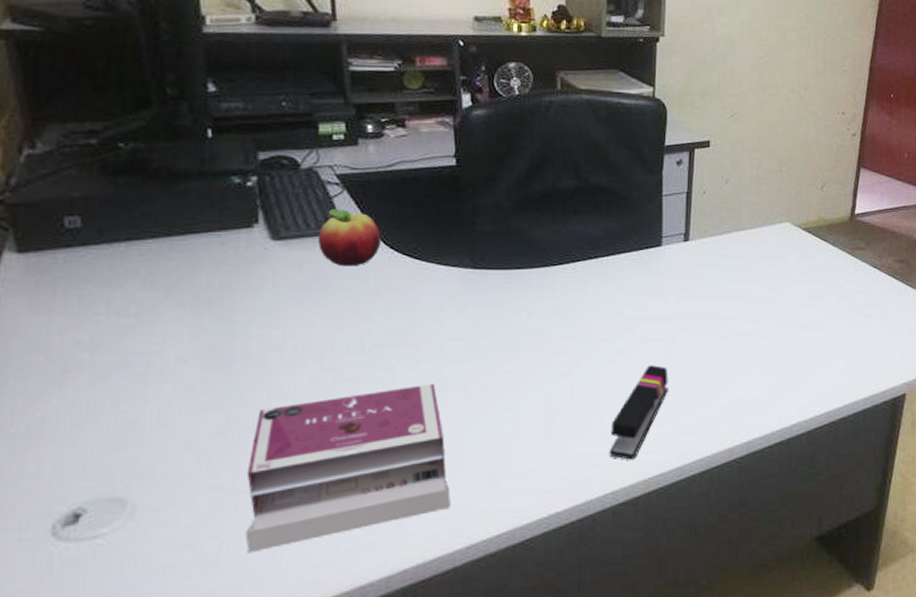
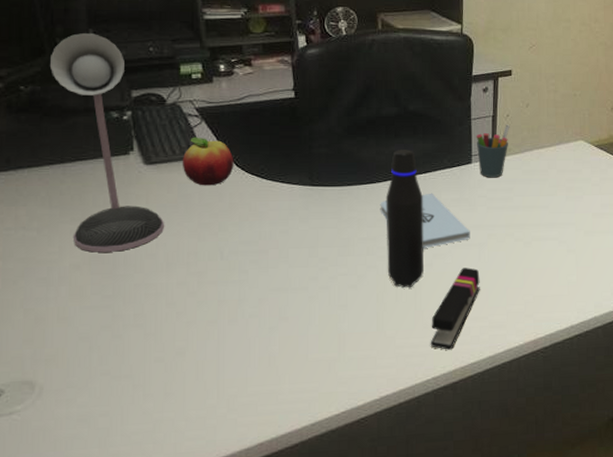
desk lamp: none [158,82,295,344] -> present [50,33,165,253]
book: present [245,383,451,553] -> none [130,284,297,428]
notepad: none [554,279,658,343] -> present [380,193,470,248]
water bottle: none [560,228,605,389] -> present [385,150,424,288]
pen holder: none [667,202,707,263] -> present [476,124,510,178]

